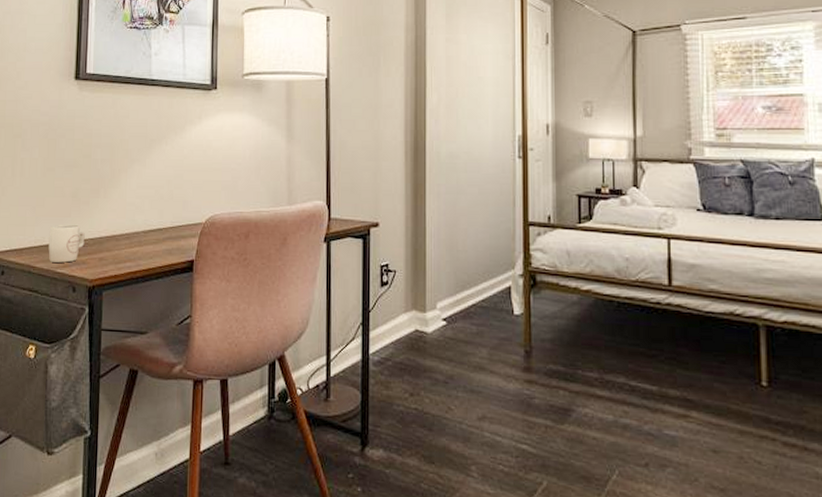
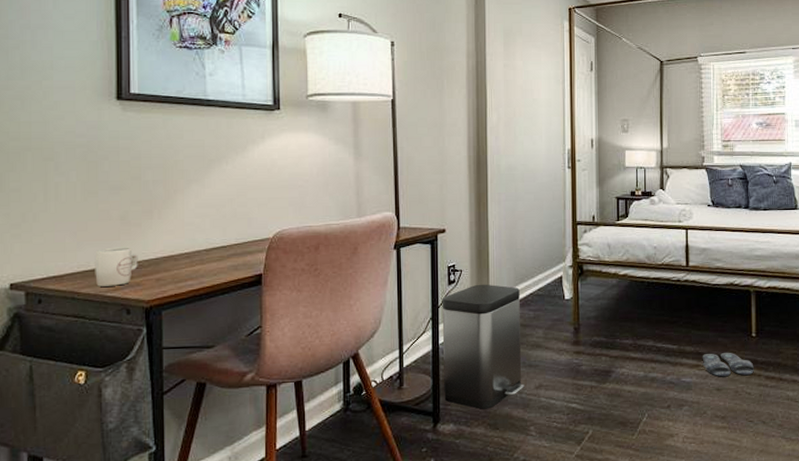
pedal bin: none [373,288,465,437] -> present [442,284,525,409]
slippers: none [691,402,766,438] -> present [702,352,754,377]

